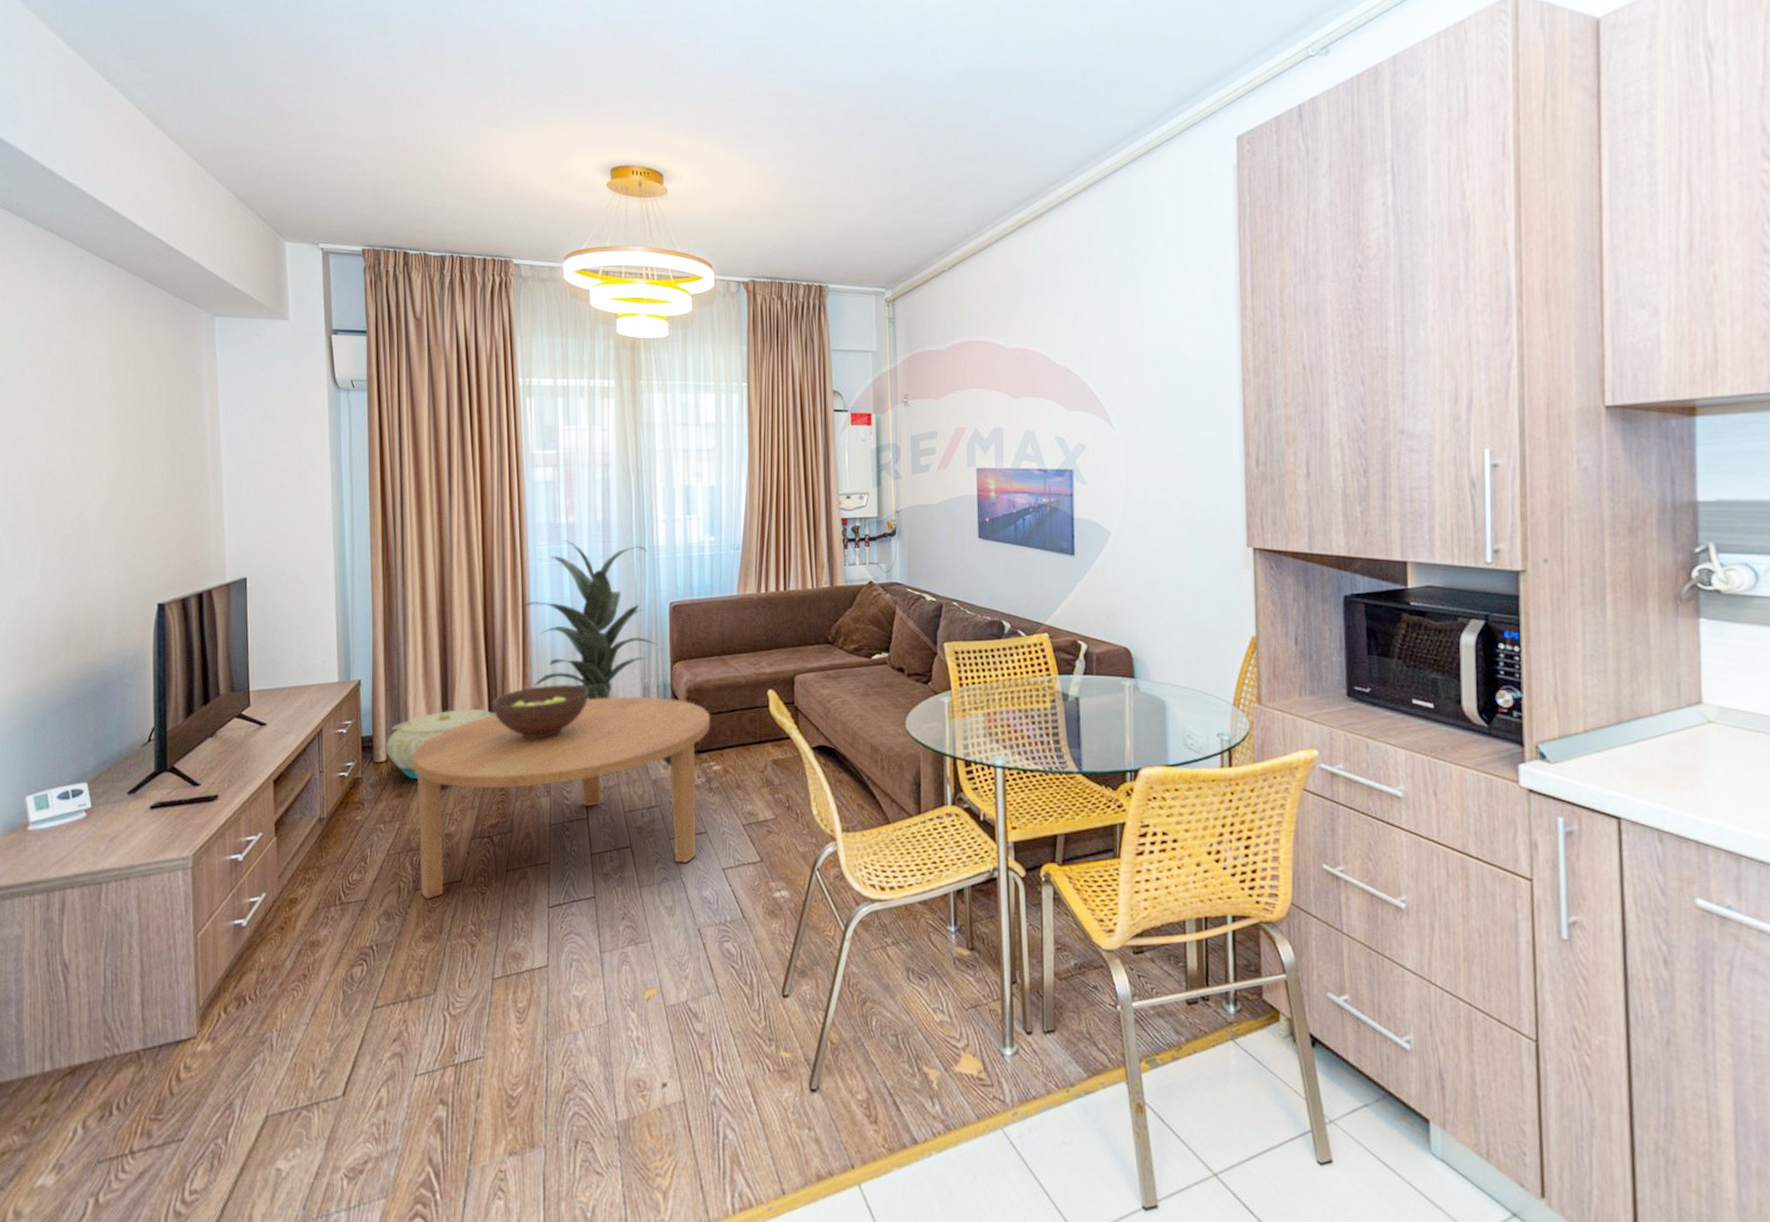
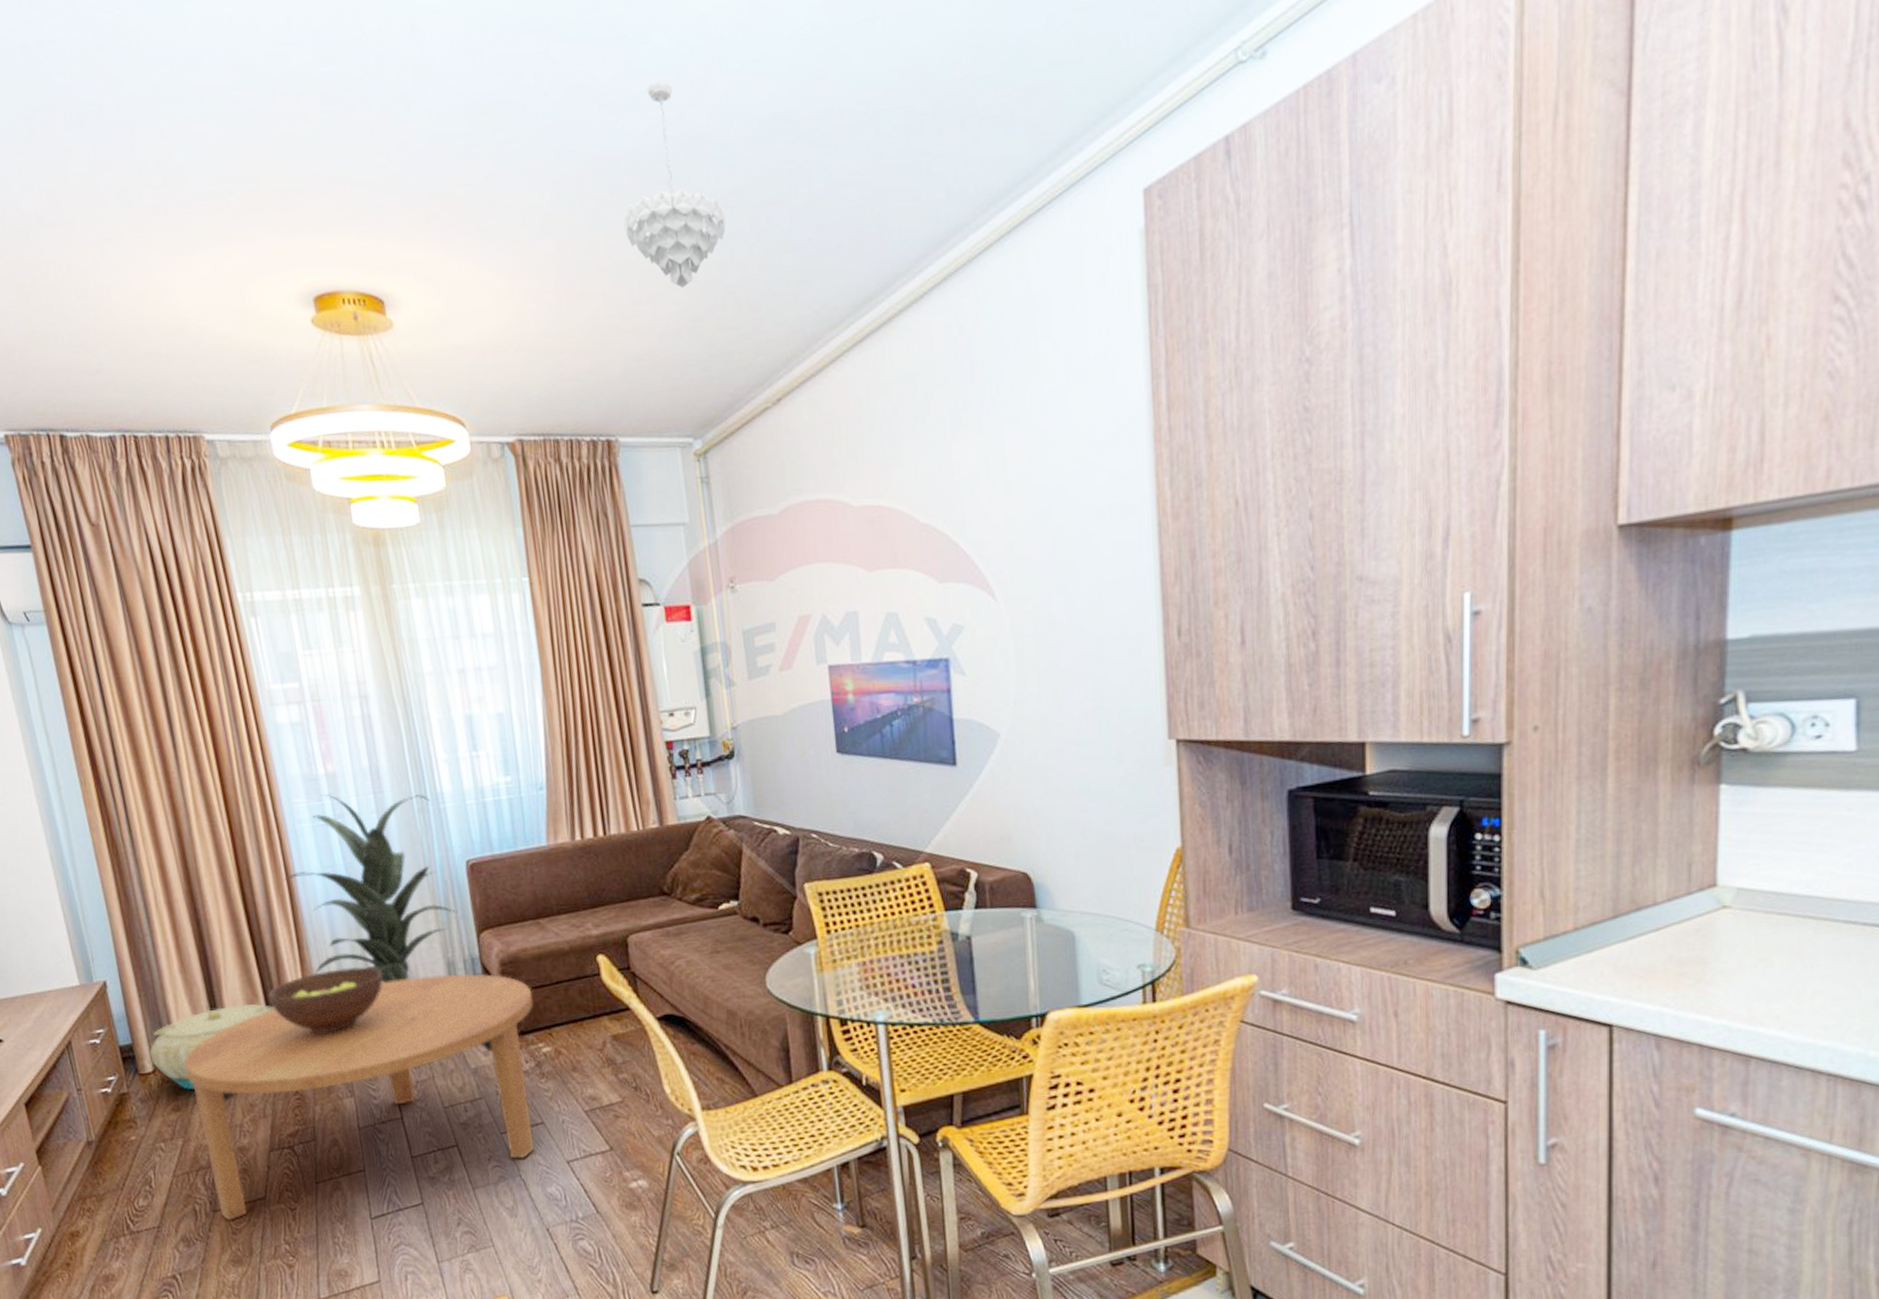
pendant light: none [848,41,924,181] -> present [623,82,726,288]

